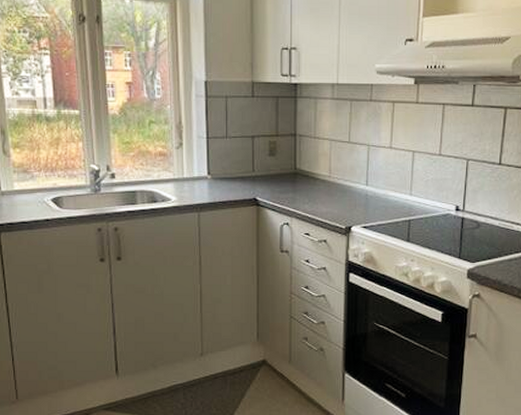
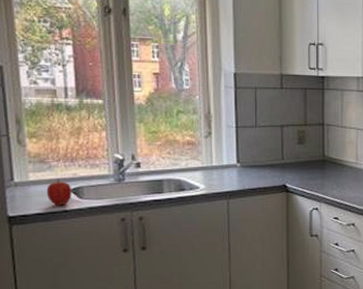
apple: none [30,188,53,215] -> present [46,179,72,206]

